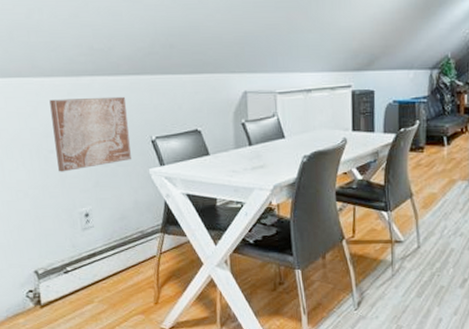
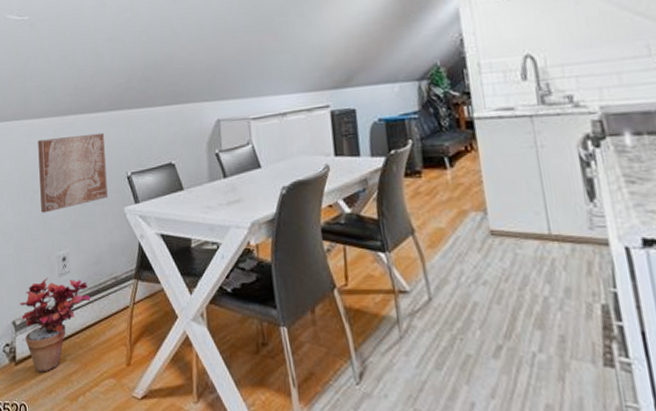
potted plant: none [41,232,117,313] -> present [20,278,91,373]

